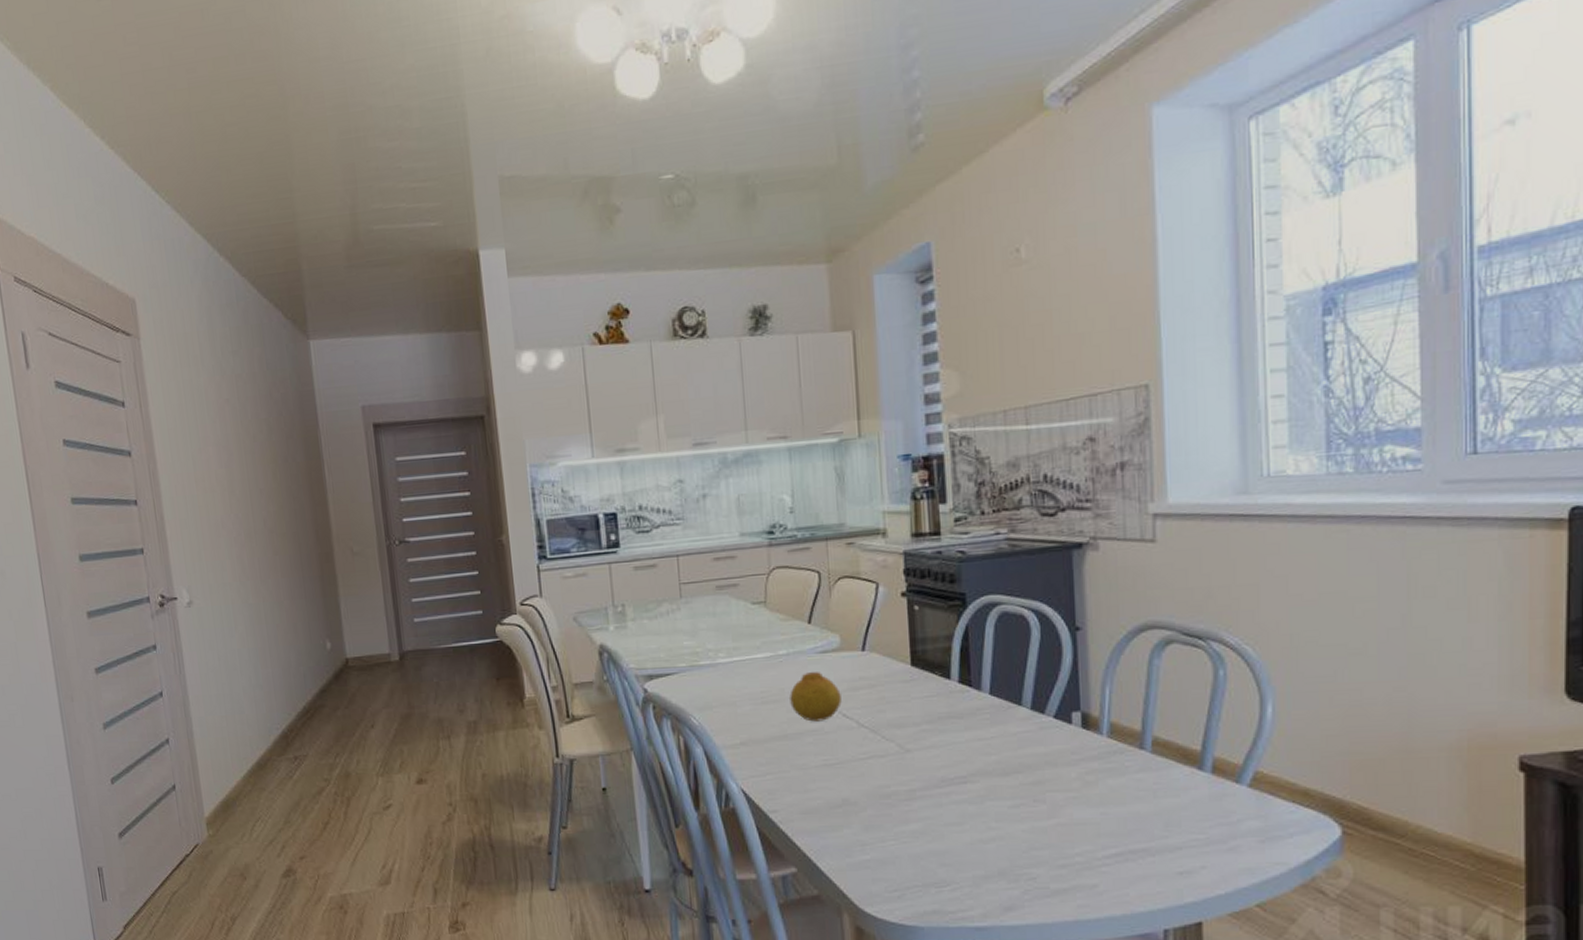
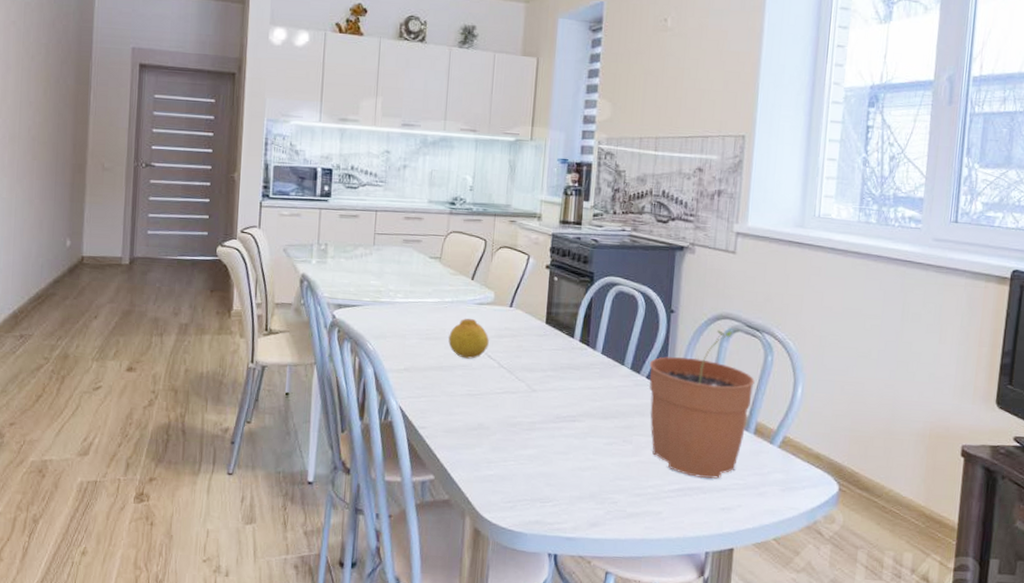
plant pot: none [1055,644,1204,838] -> present [649,330,755,479]

